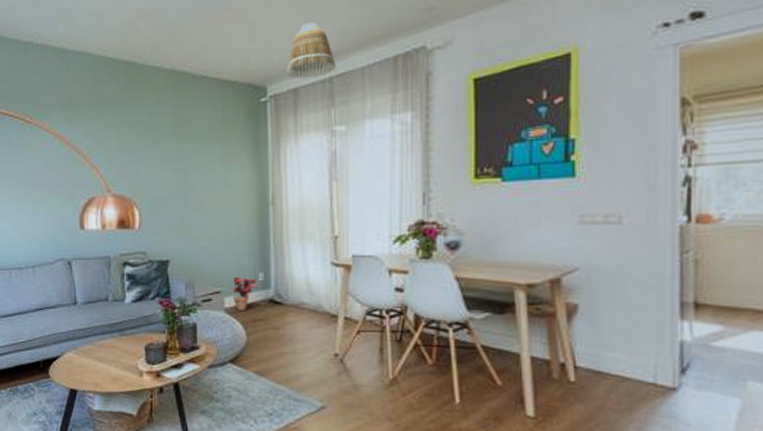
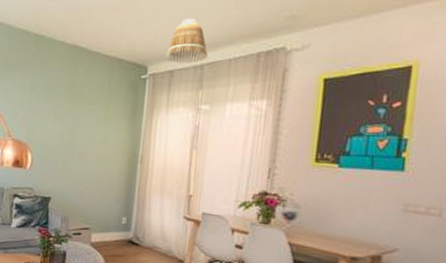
potted plant: present [232,276,258,311] -> none [99,217,120,247]

